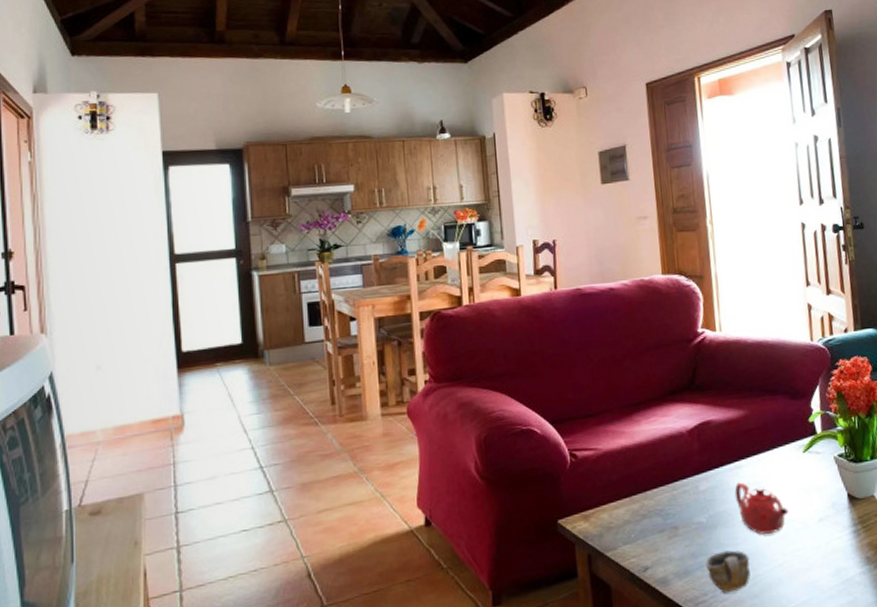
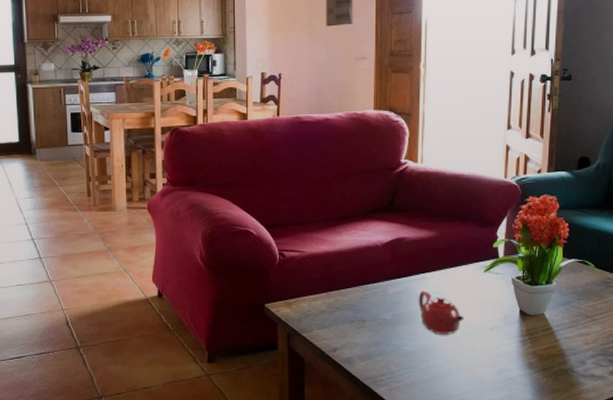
cup: present [705,550,750,594] -> none [386,344,425,377]

